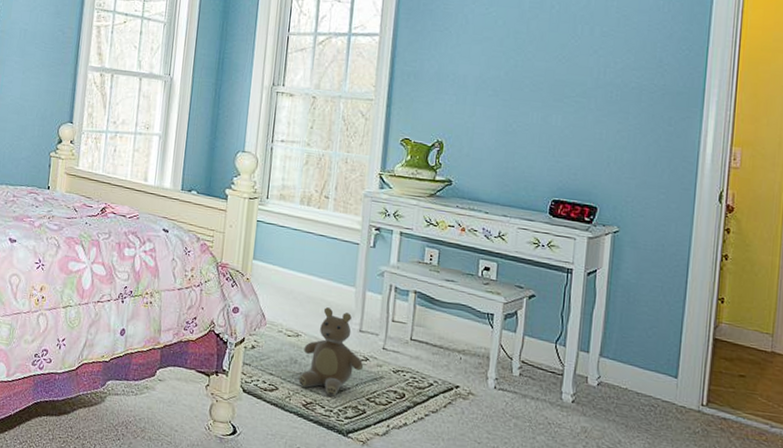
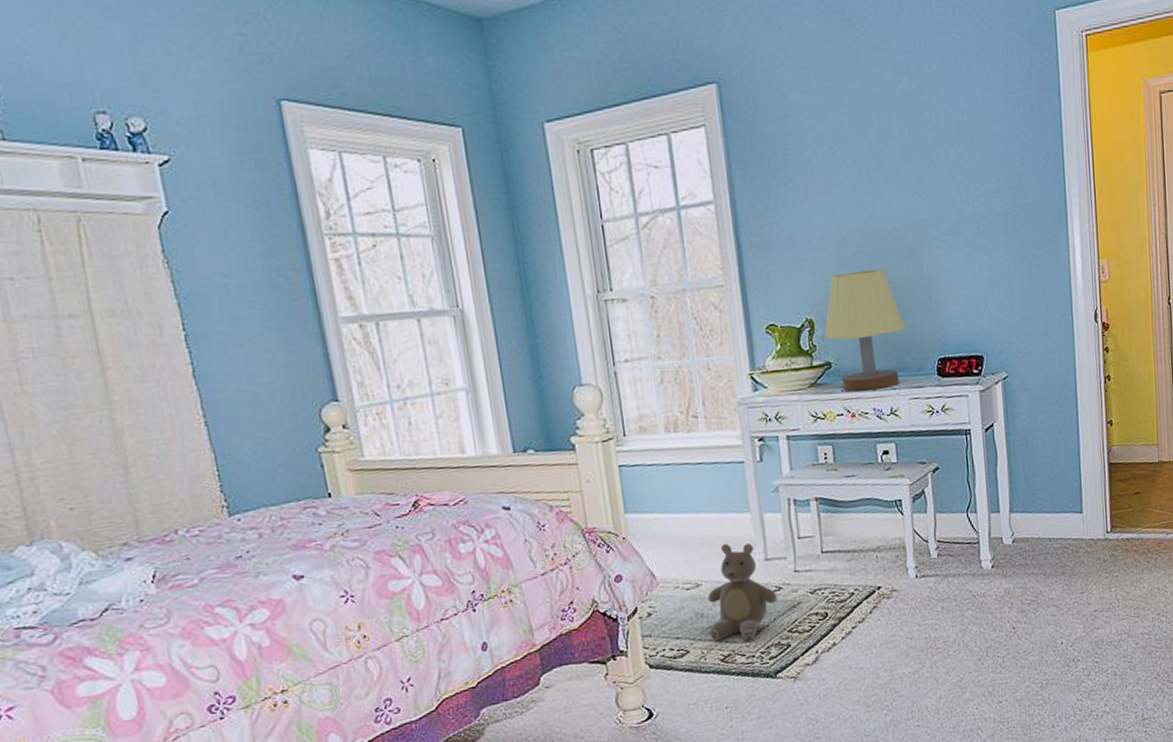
table lamp: none [451,109,526,215] -> present [825,268,905,393]

